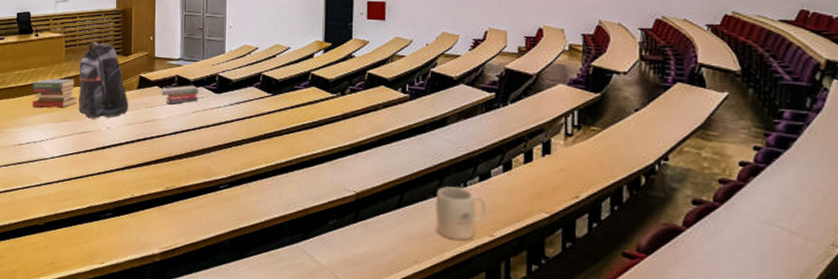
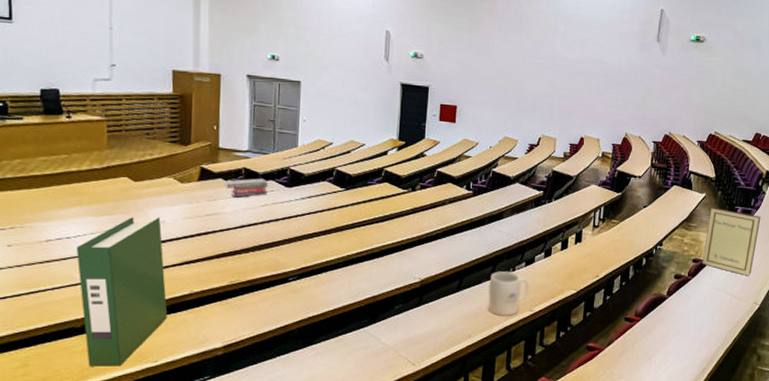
books: present [32,78,78,108] -> none [63,167,124,200]
binder: none [40,123,113,265] -> present [75,217,168,366]
backpack: present [78,41,129,119] -> none [124,127,188,213]
book: none [734,110,826,206] -> present [702,207,761,277]

